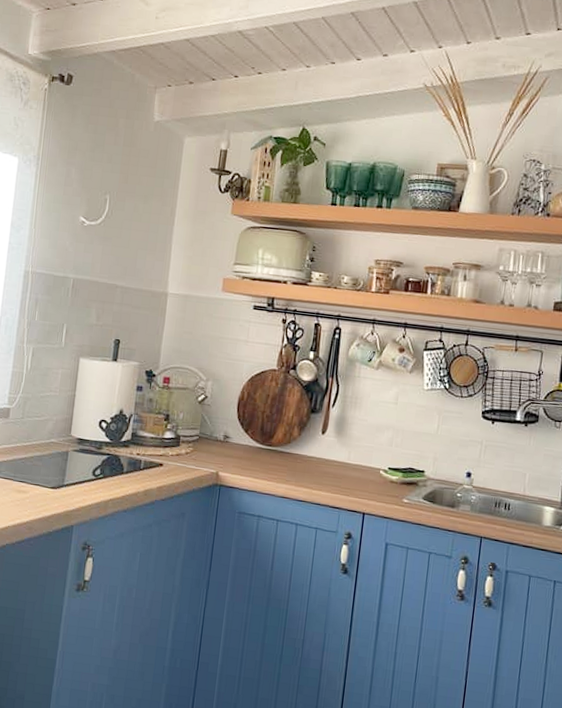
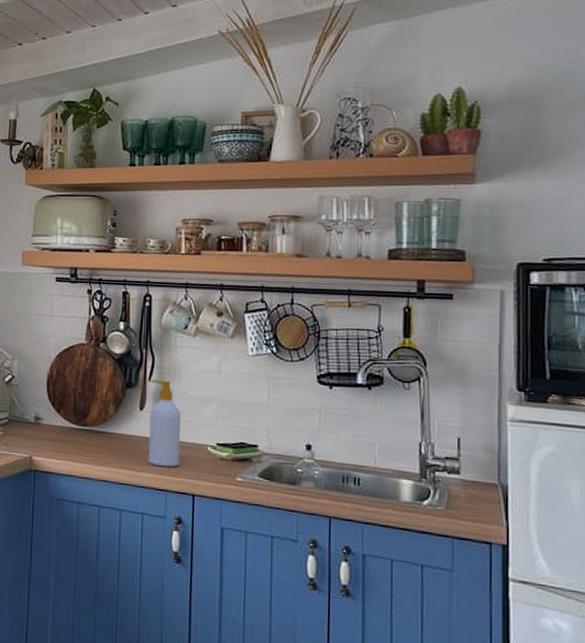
soap bottle: none [325,406,359,487] -> present [148,379,182,467]

